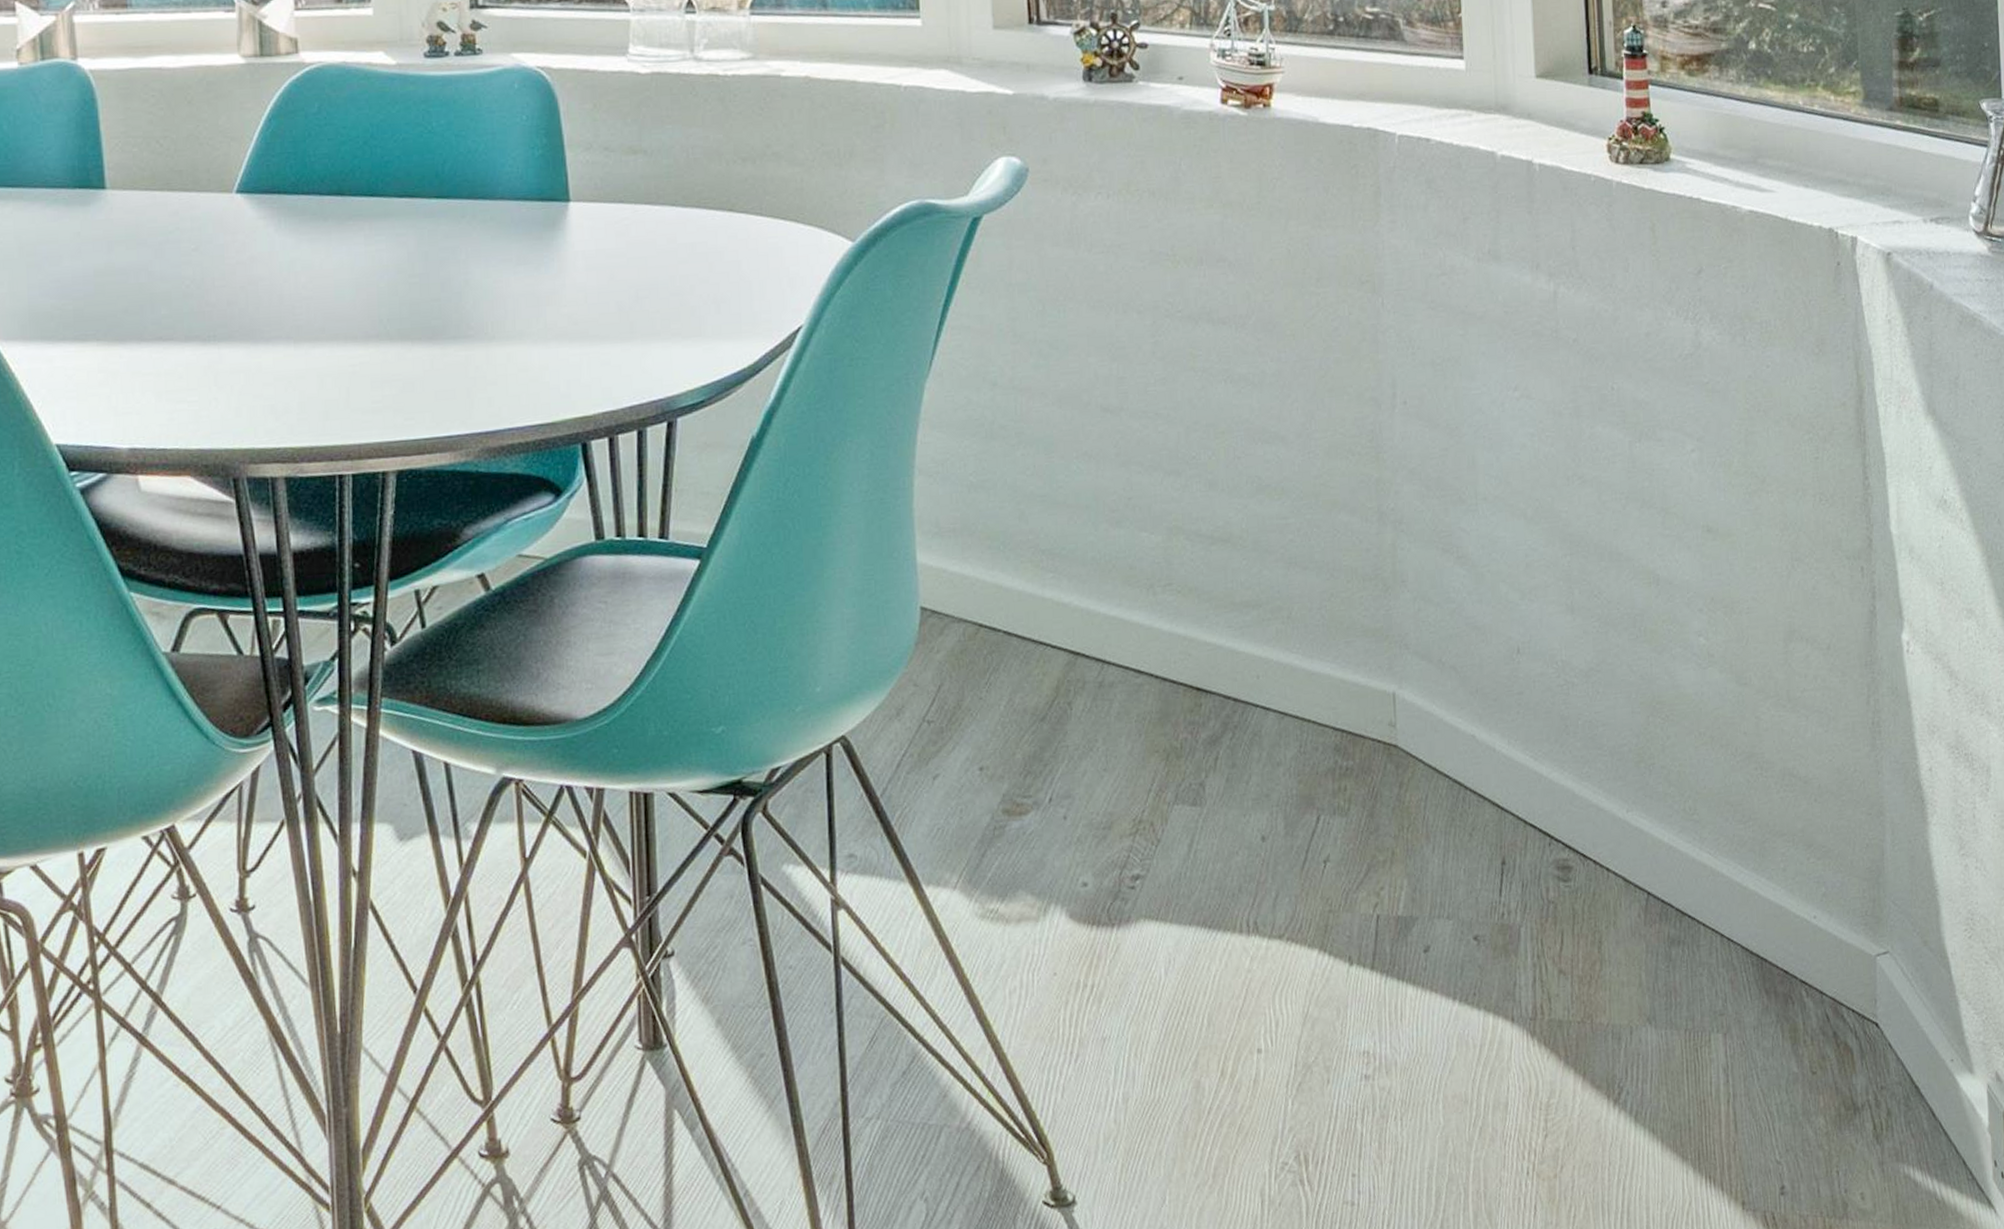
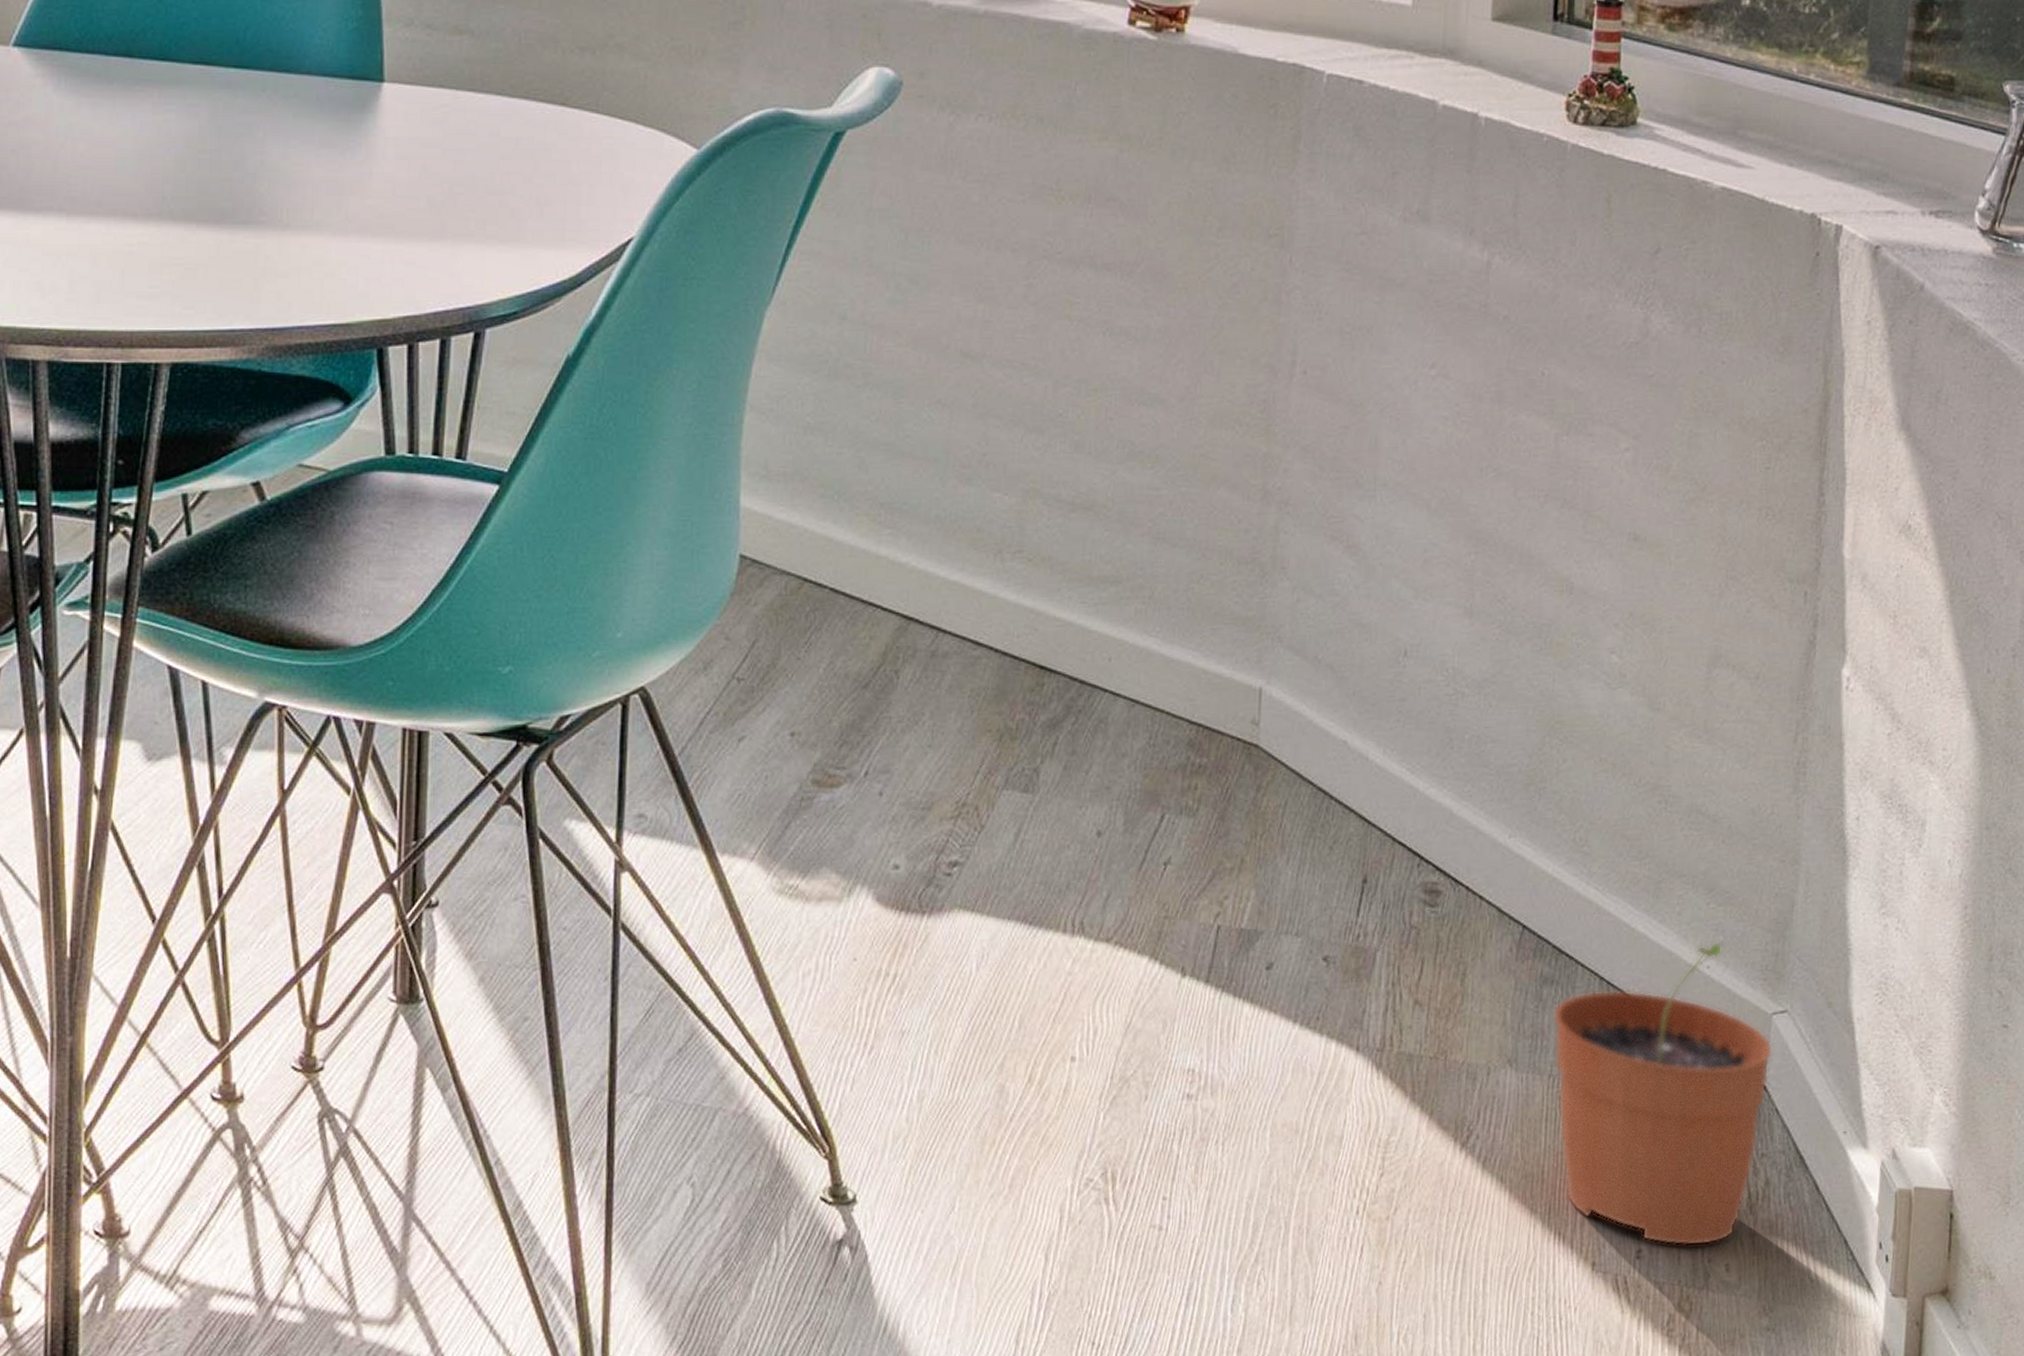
plant pot: none [1682,893,1880,1180] -> present [1553,942,1773,1247]

